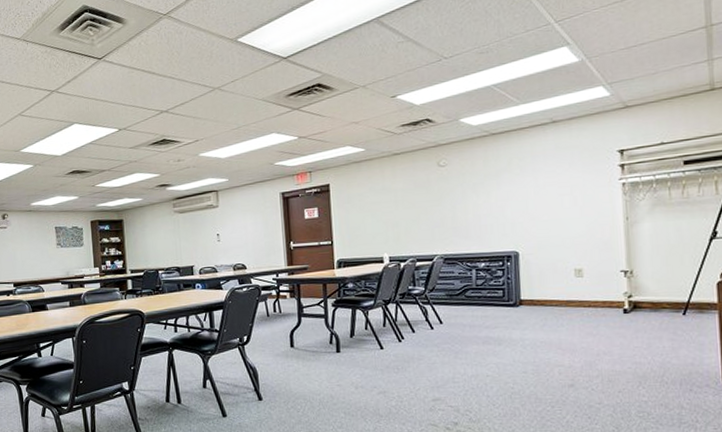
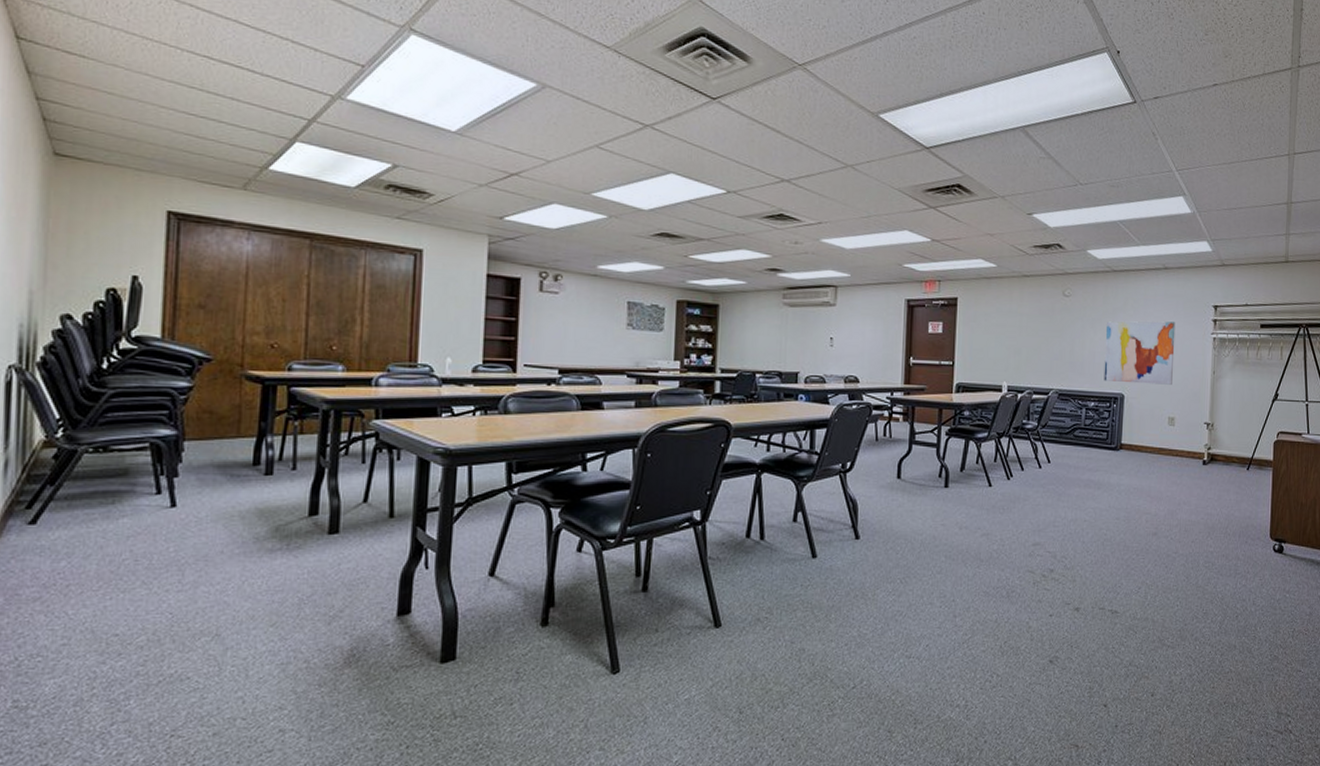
wall art: none [489,174,575,241] -> present [1104,321,1176,385]

